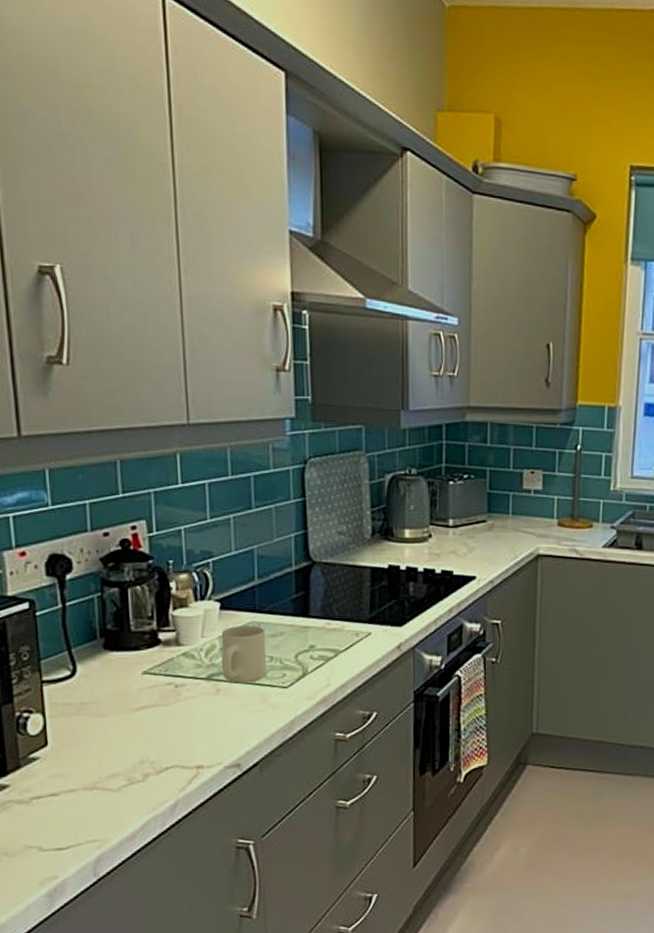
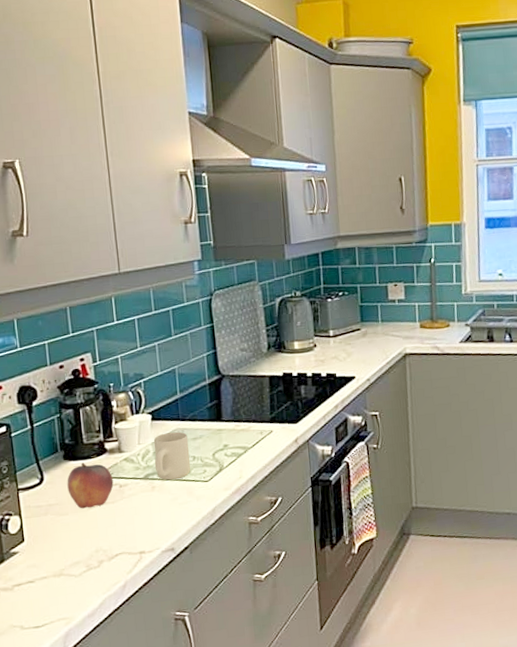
fruit: none [107,654,167,711] -> present [67,463,114,509]

